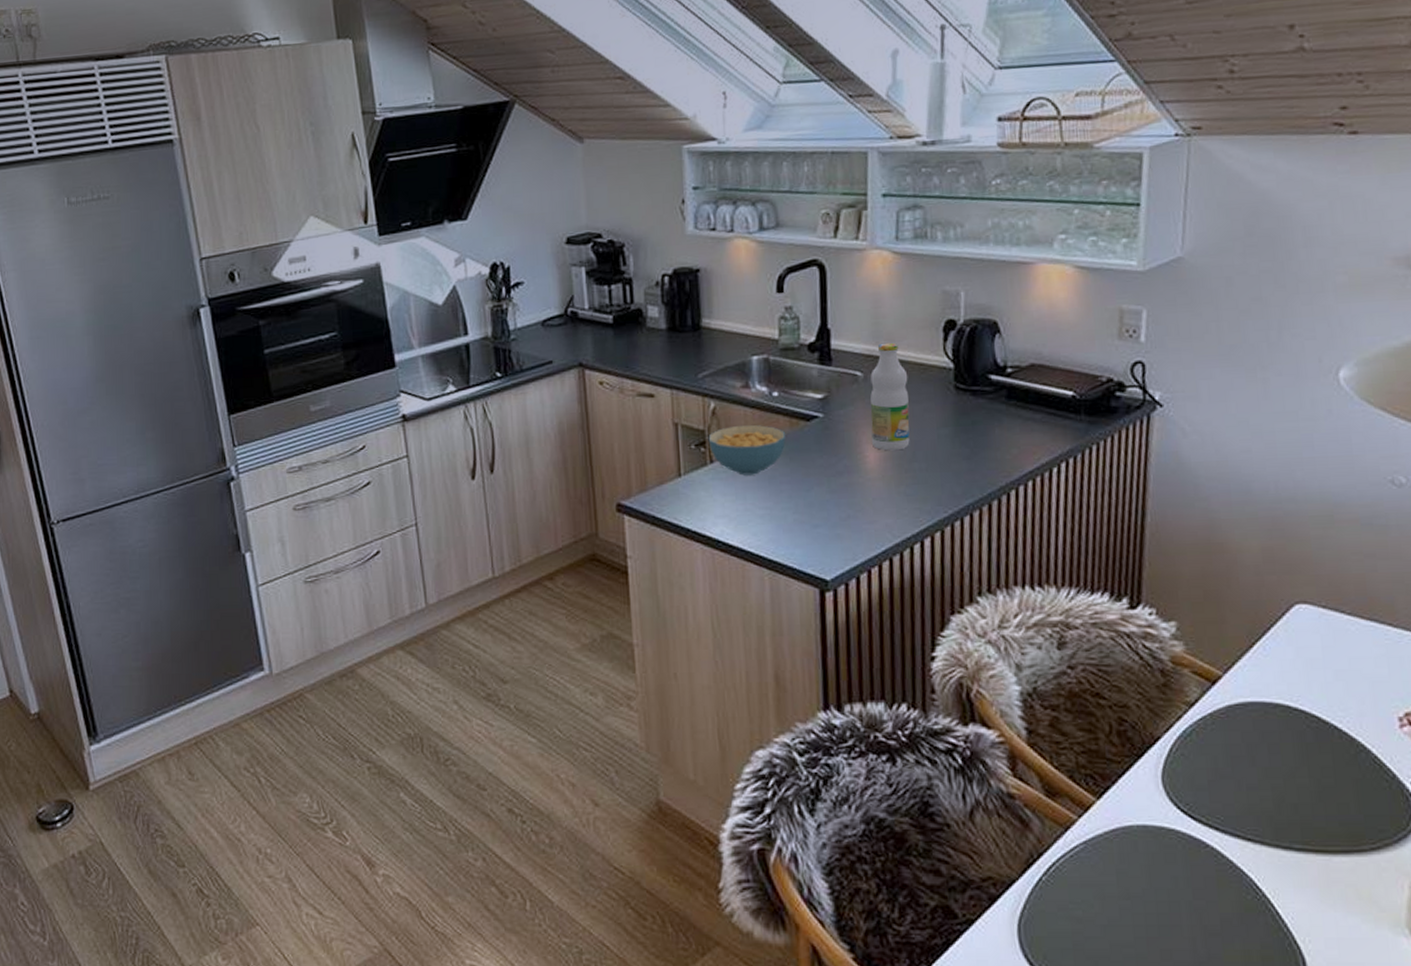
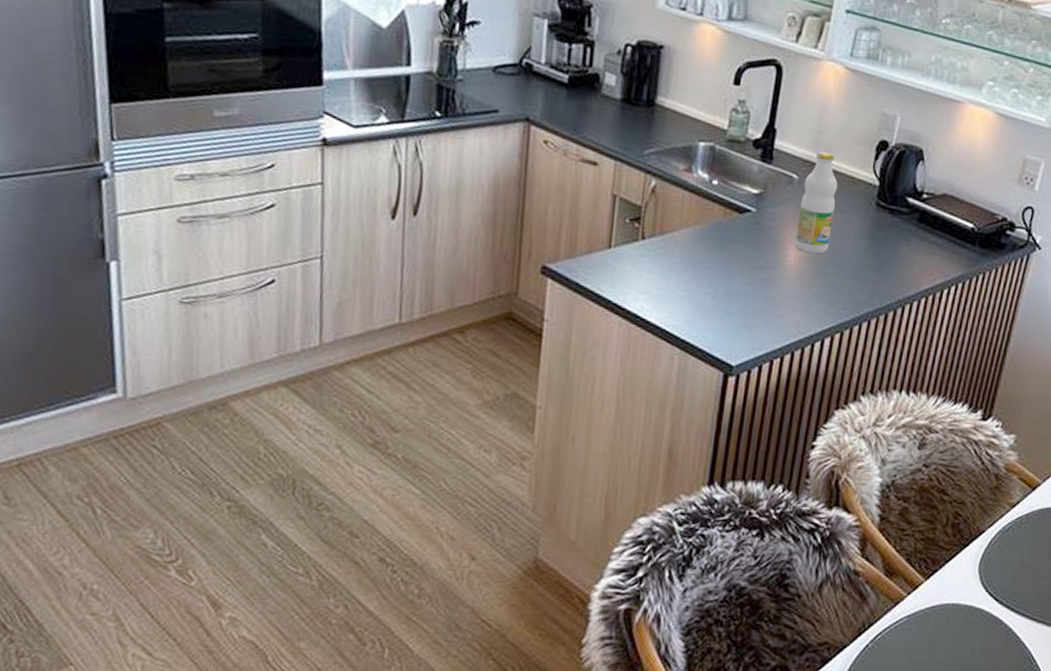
cereal bowl: present [708,425,785,476] -> none [643,207,718,257]

